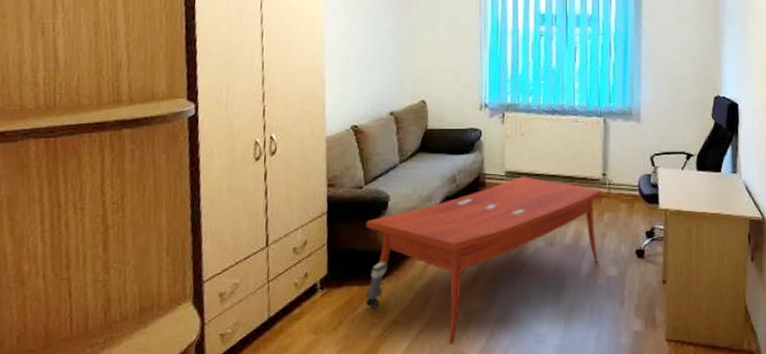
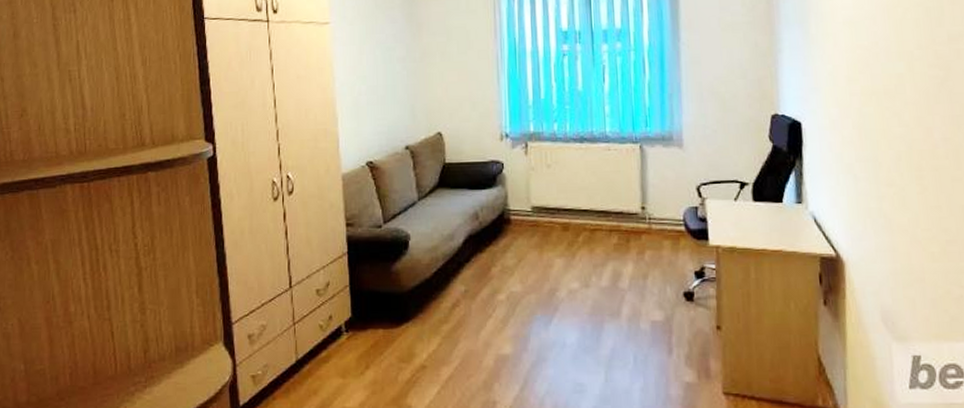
coffee table: present [365,176,602,345] -> none [387,211,642,393]

